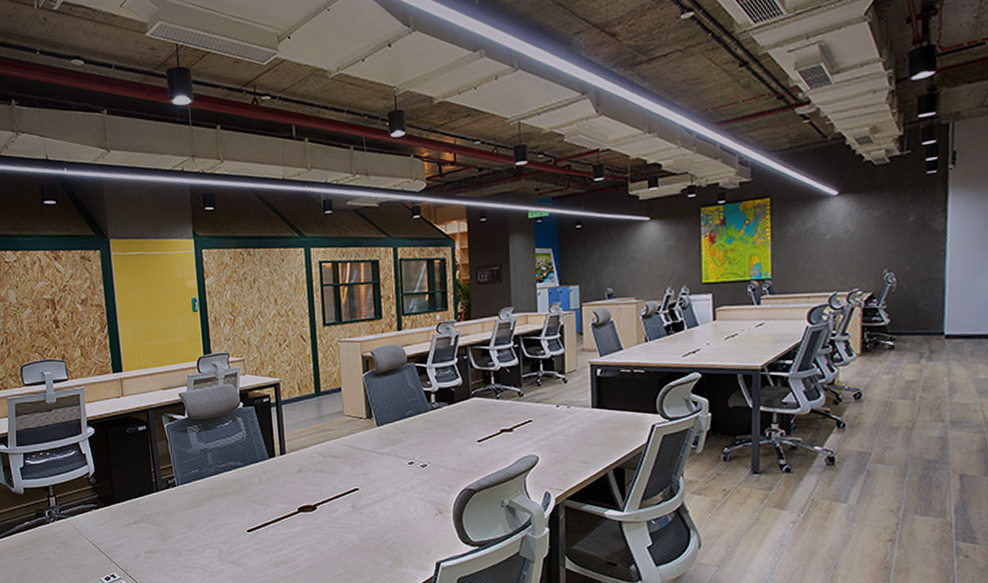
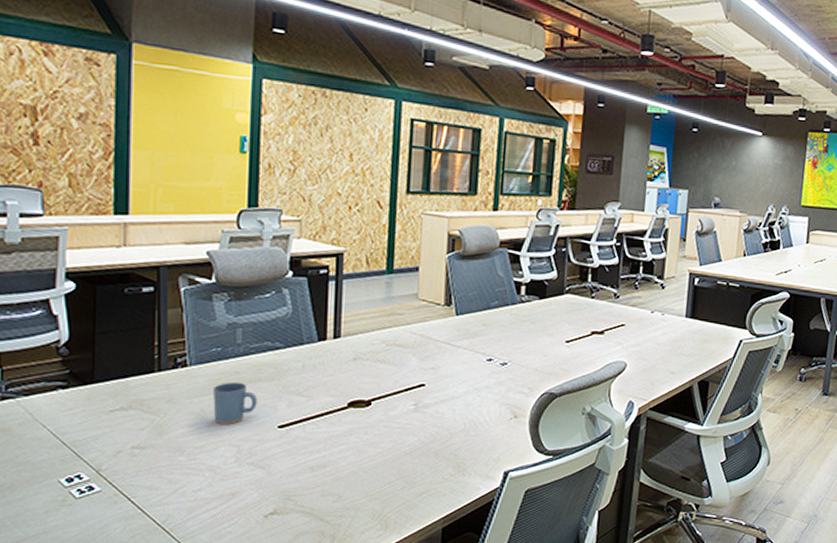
mug: none [196,496,229,530] -> present [213,381,257,424]

